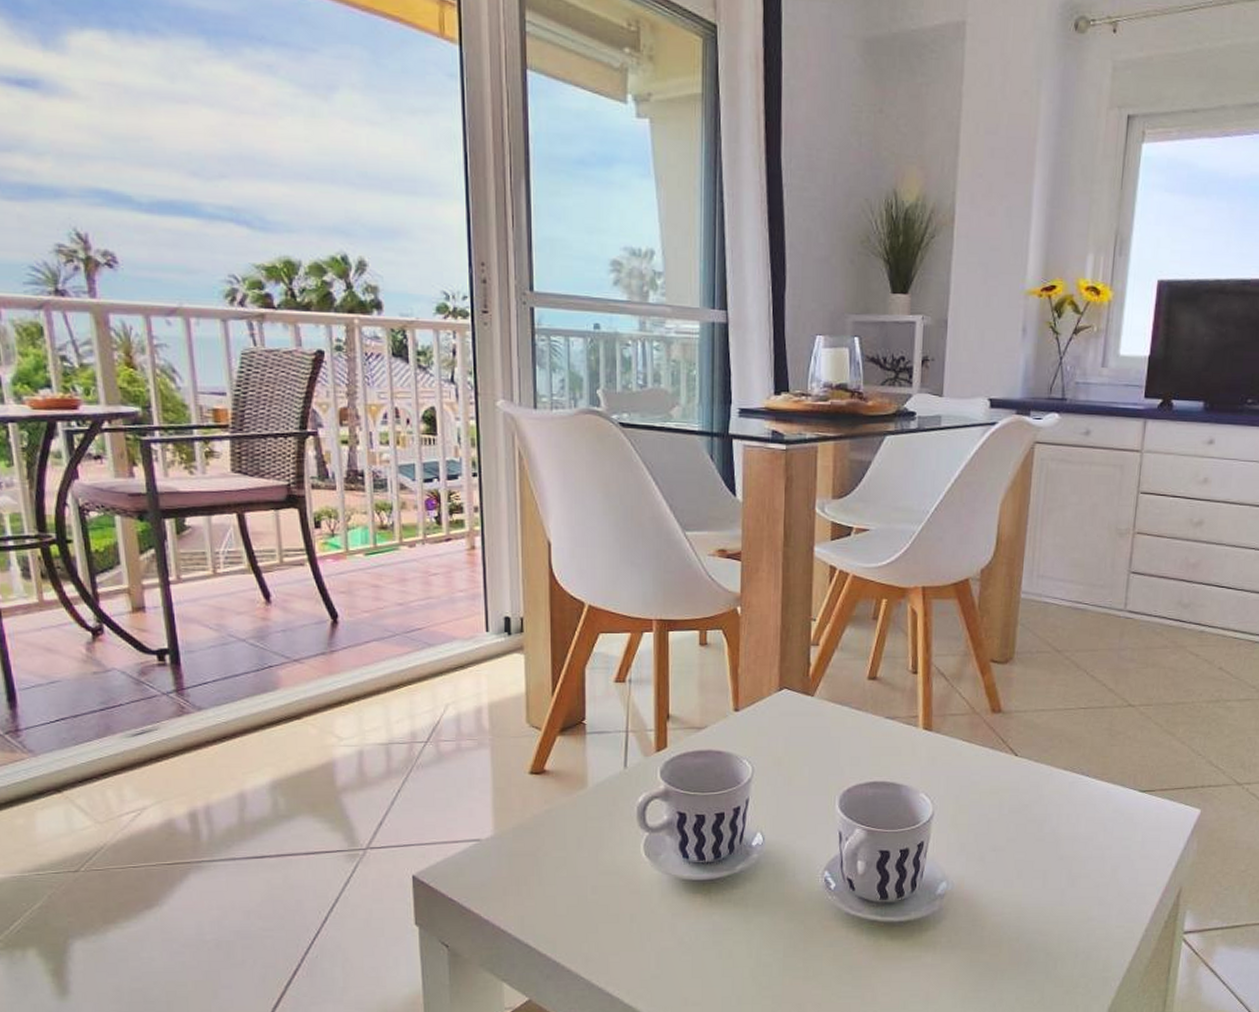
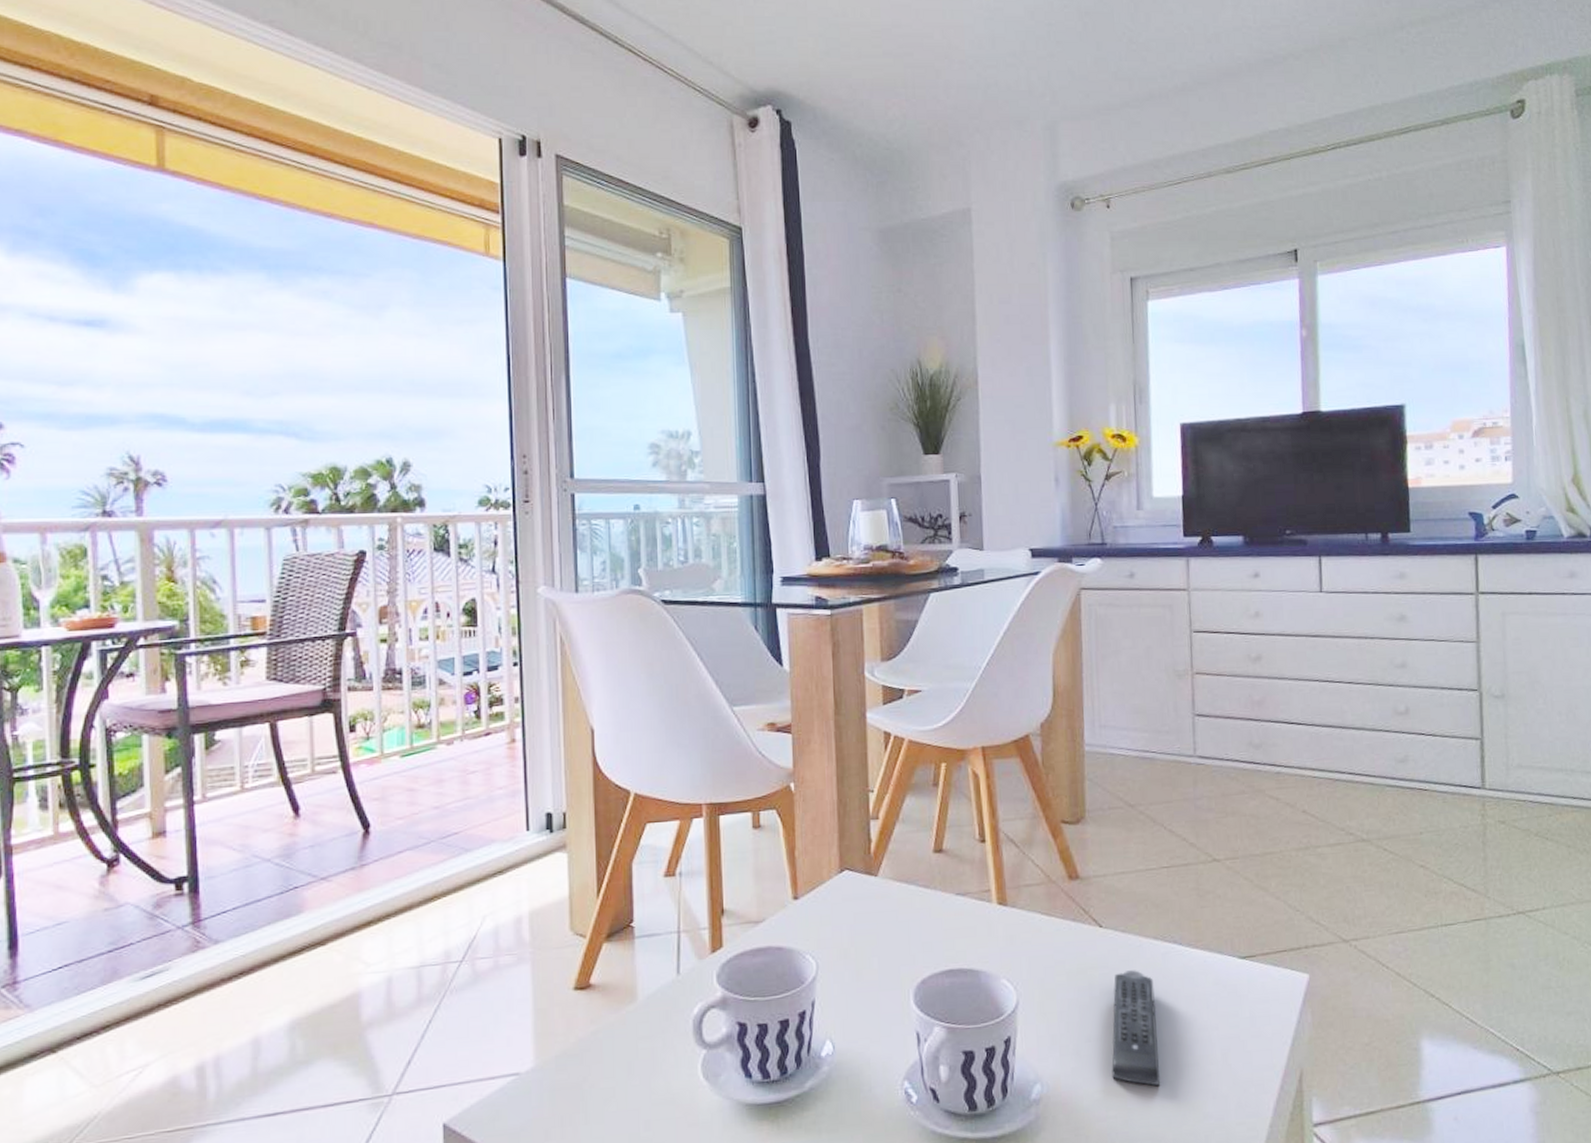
remote control: none [1011,794,1059,892] -> present [1112,970,1161,1086]

